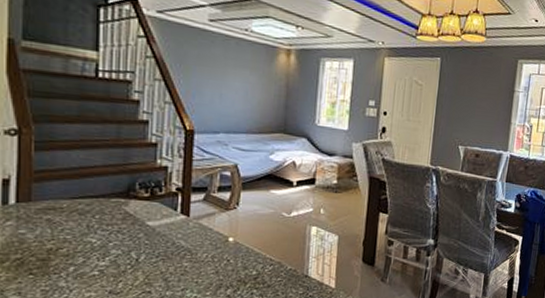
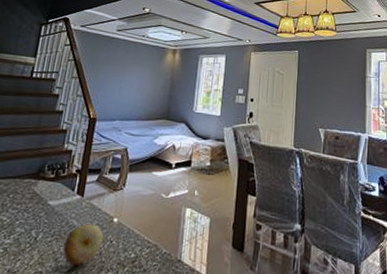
fruit: none [172,244,218,285] -> present [63,224,103,266]

